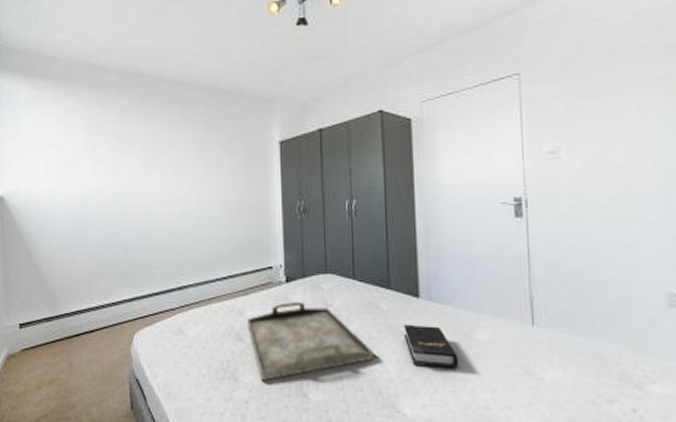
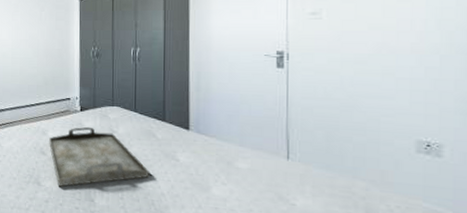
hardback book: present [403,324,459,369] -> none [174,150,221,191]

